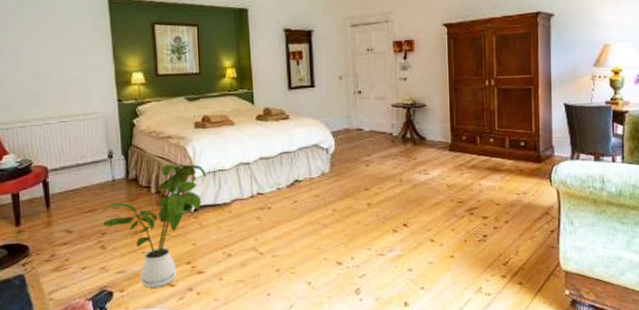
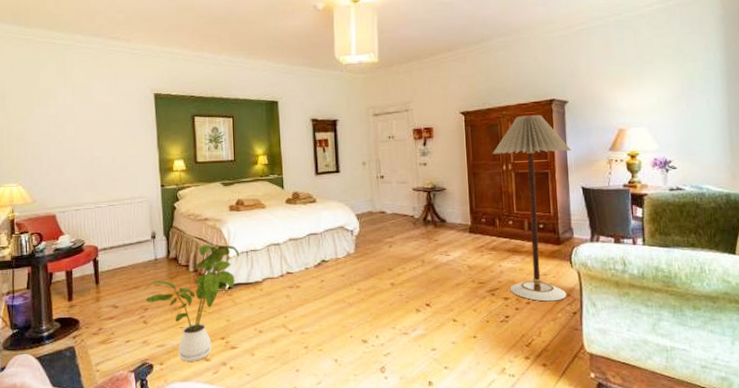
floor lamp: none [475,28,556,220] -> present [492,115,572,302]

